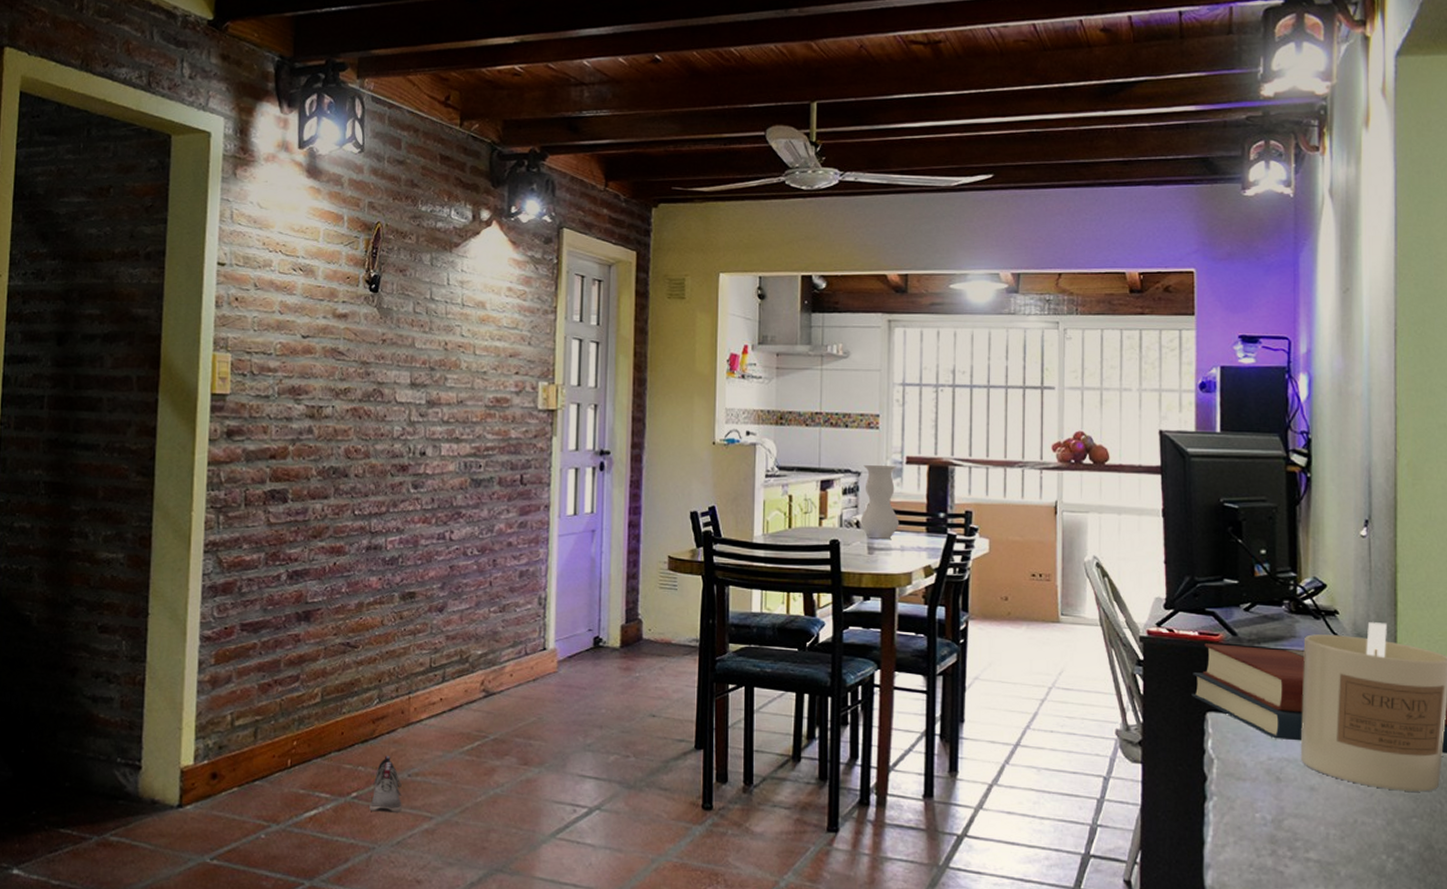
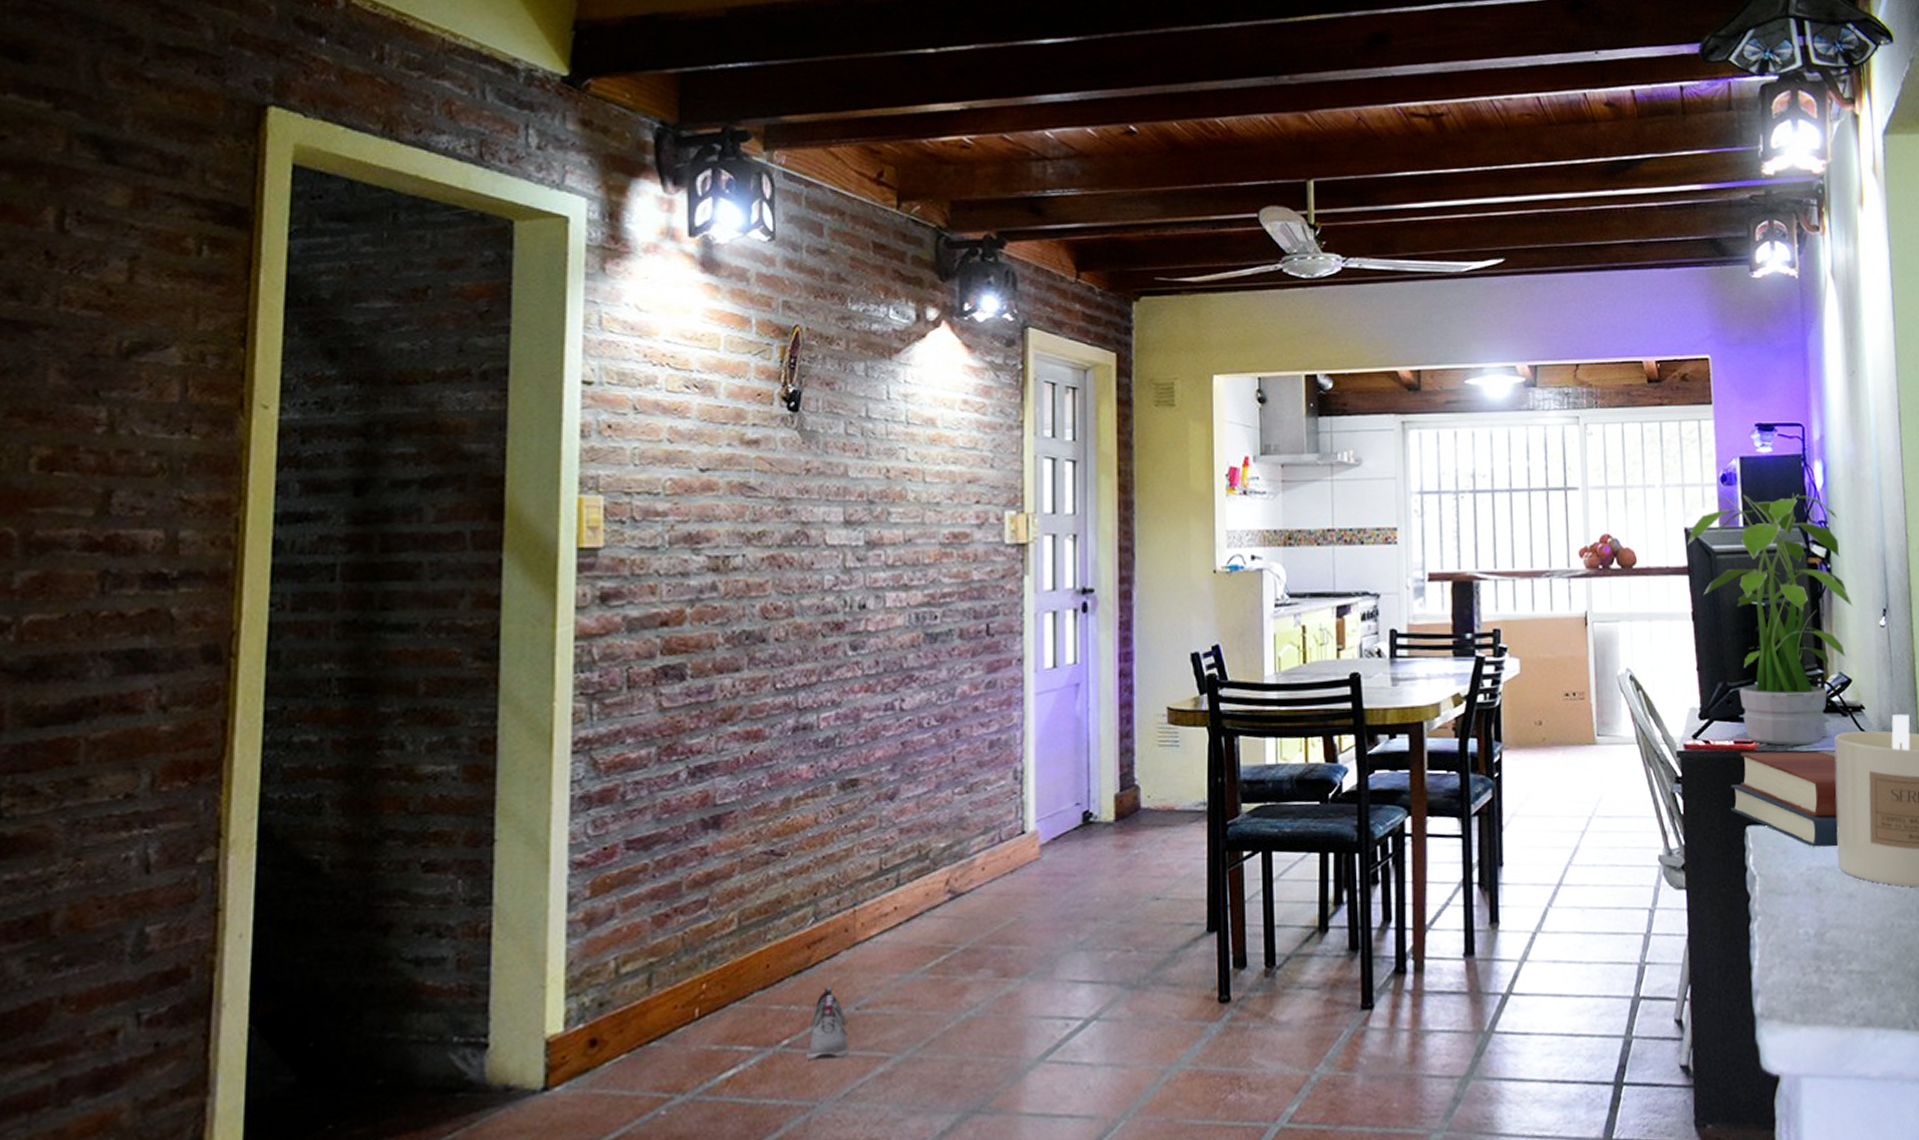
vase: present [860,465,900,539] -> none [1382,585,1424,668]
potted plant: none [1160,401,1332,642] -> present [1686,493,1853,746]

